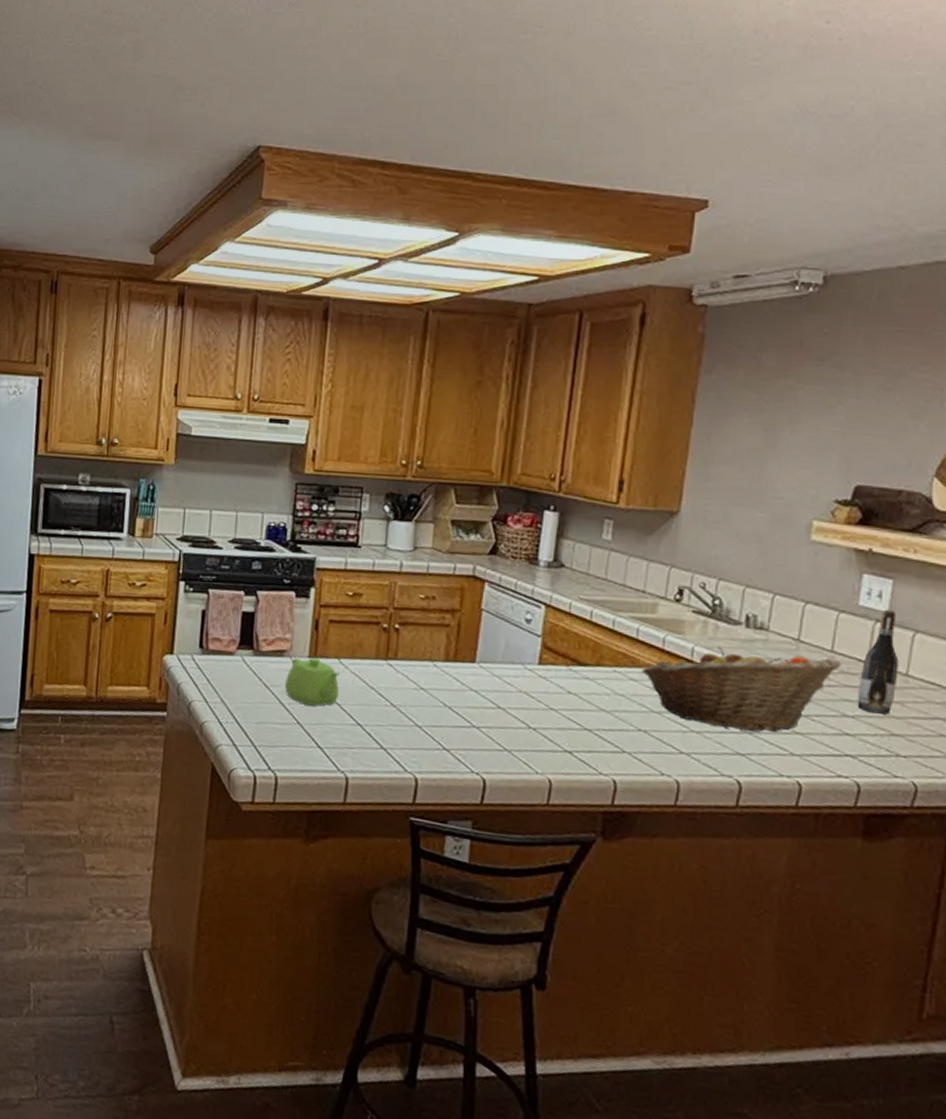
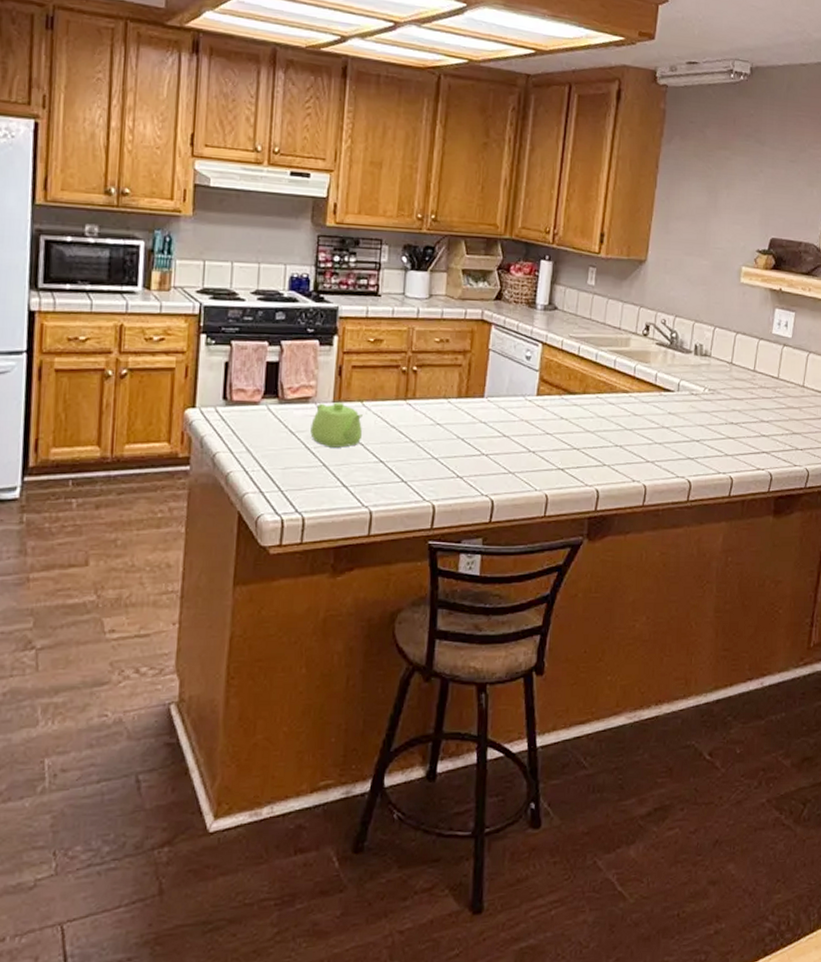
fruit basket: present [641,646,841,732] -> none [617,371,760,439]
wine bottle: present [857,609,899,715] -> none [770,336,798,418]

